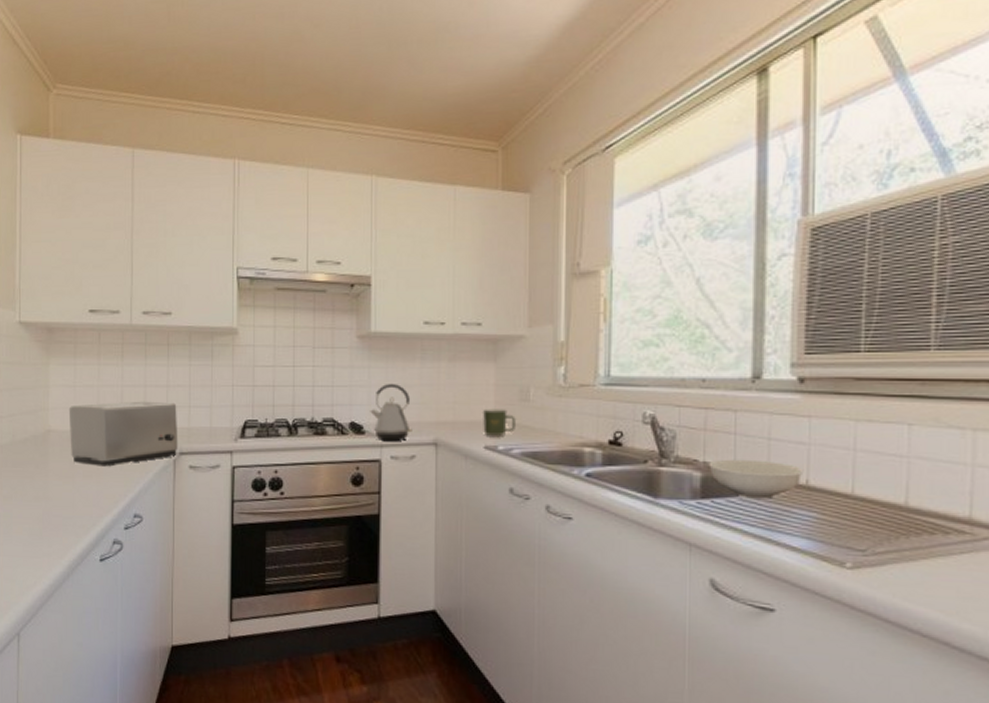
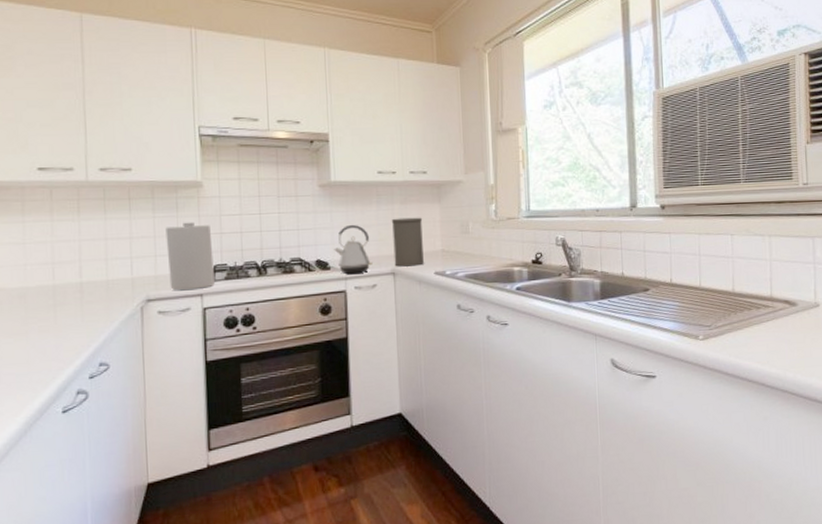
toaster: present [68,401,178,467] -> none [18,253,145,321]
paper towel holder: none [200,372,245,446] -> present [165,222,215,291]
canister: none [436,378,474,437] -> present [391,217,424,267]
mug: present [483,409,516,436] -> none [432,240,459,264]
bowl: present [708,459,804,499] -> none [605,267,669,296]

